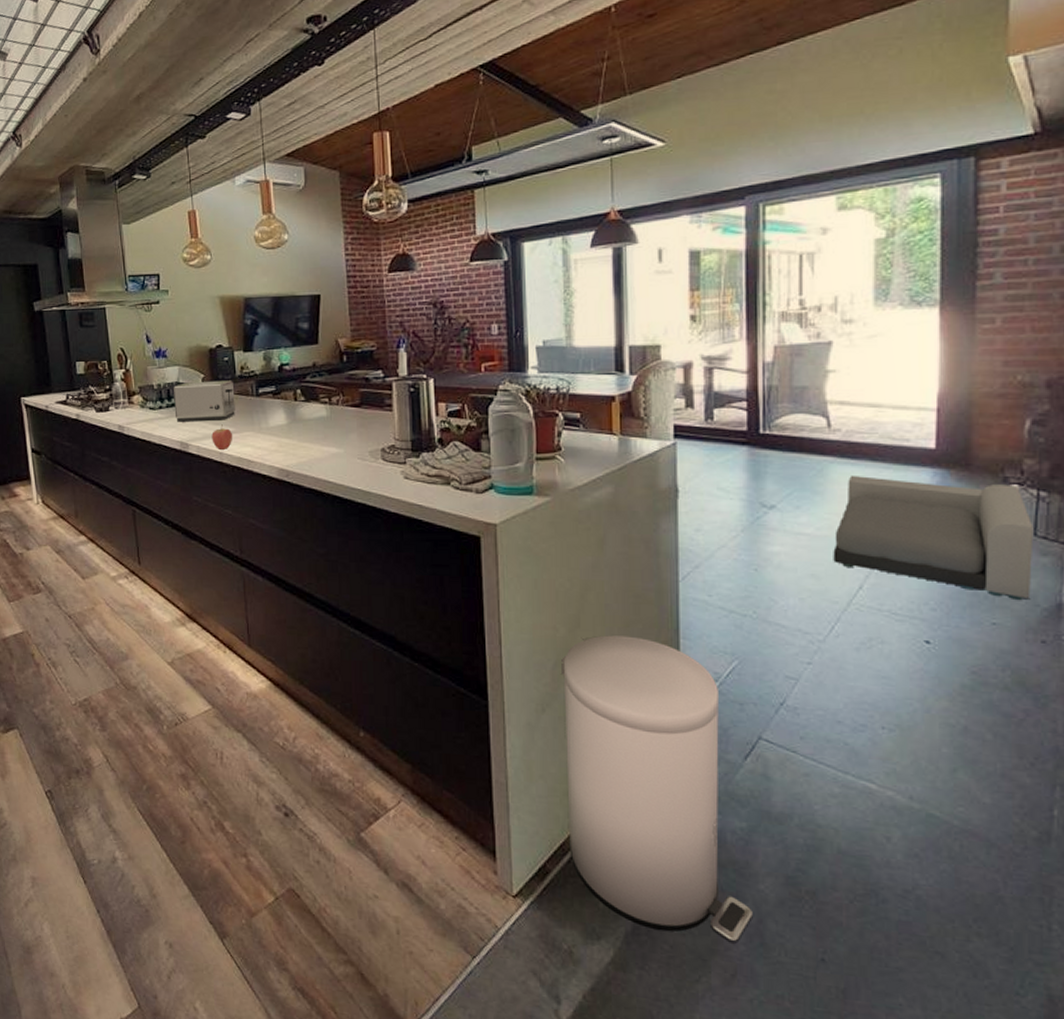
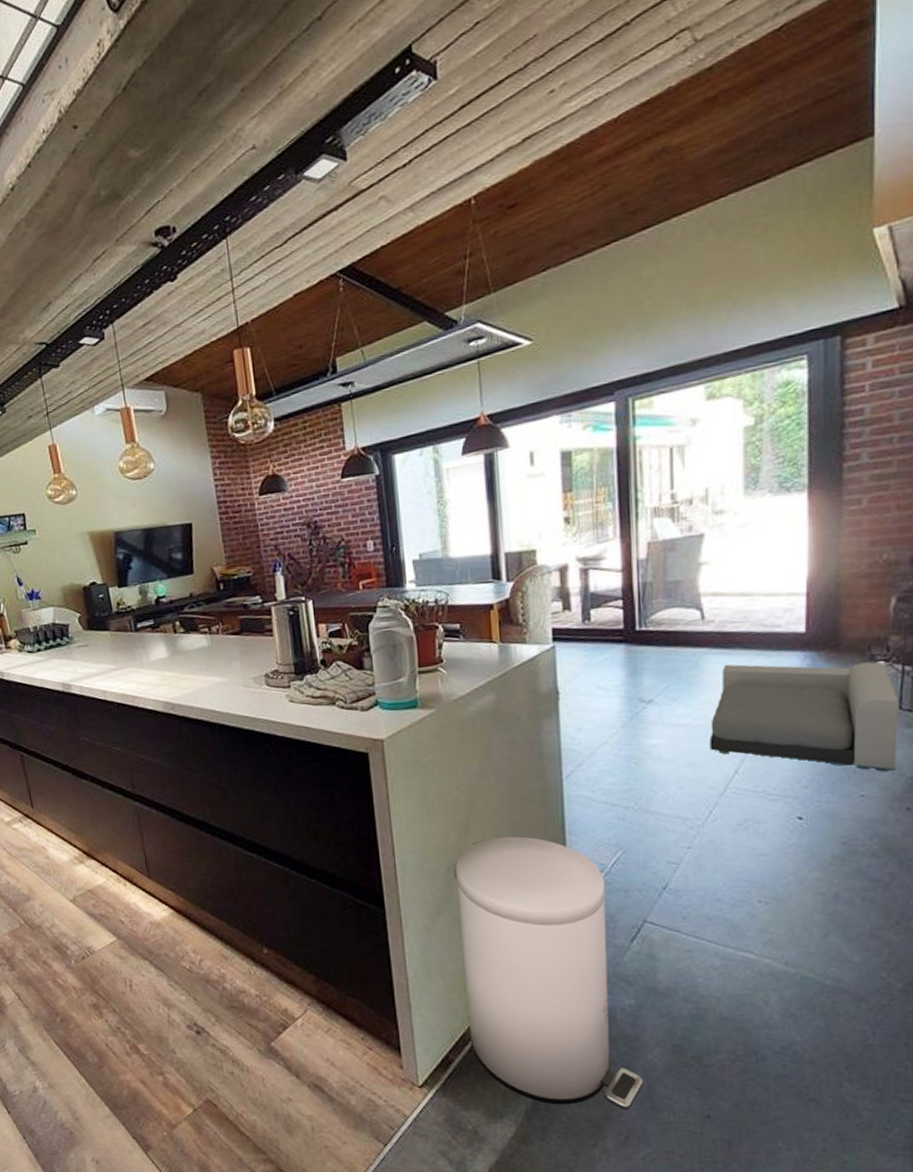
toaster: present [172,380,235,422] -> none [49,617,115,664]
fruit: present [212,424,233,451] -> none [93,662,116,689]

